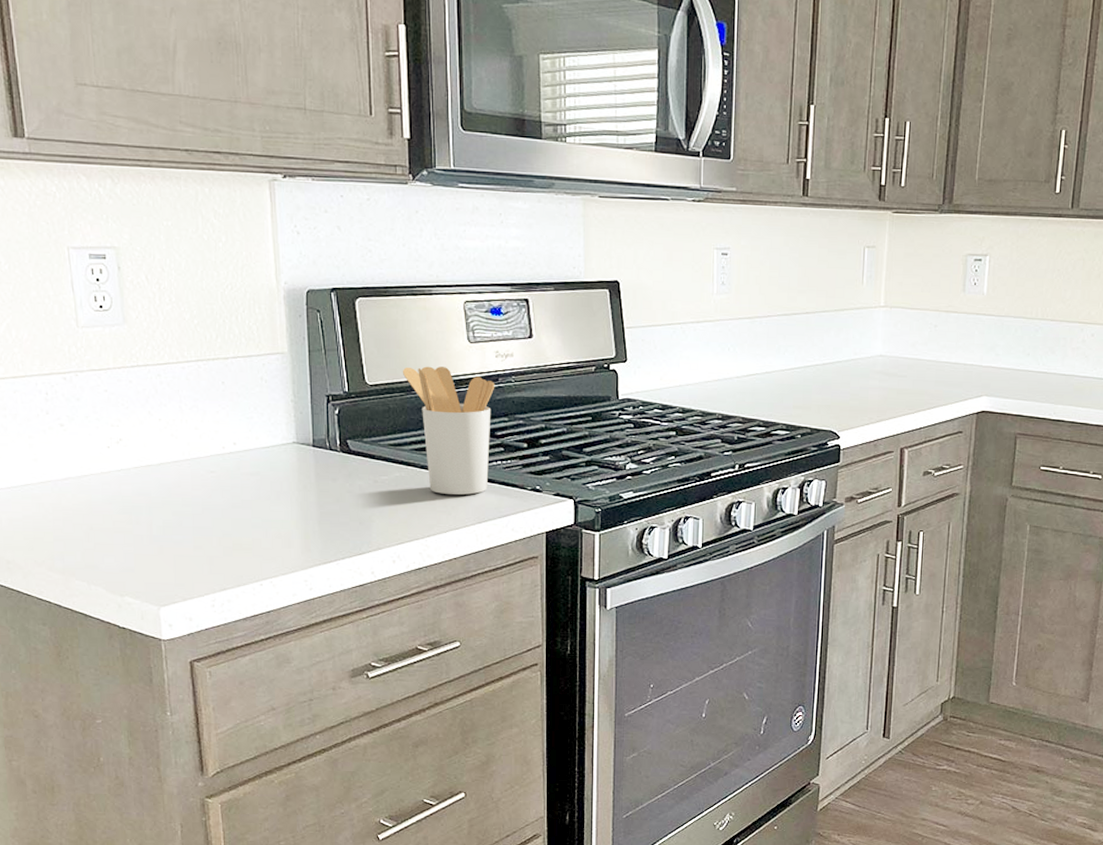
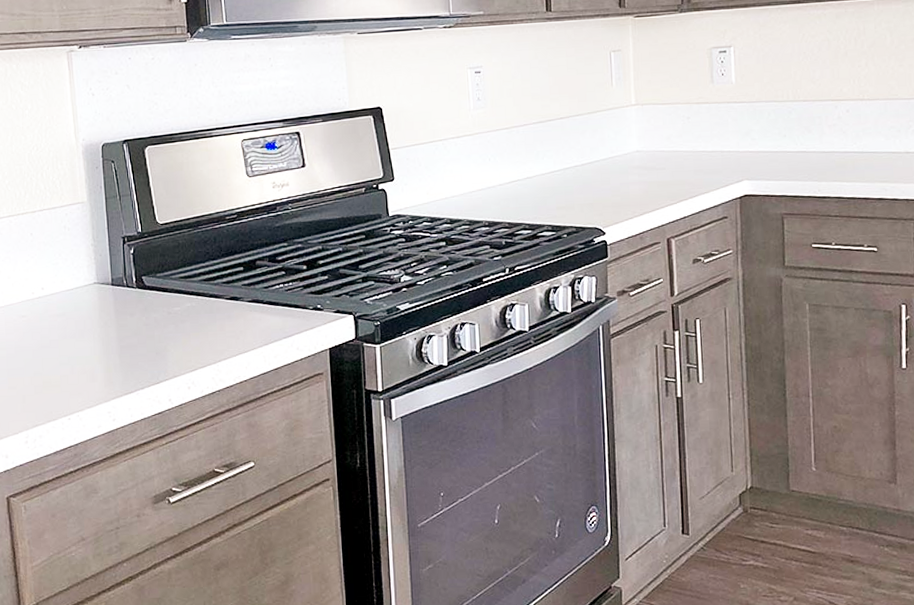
utensil holder: present [402,366,495,495] -> none [189,201,274,320]

